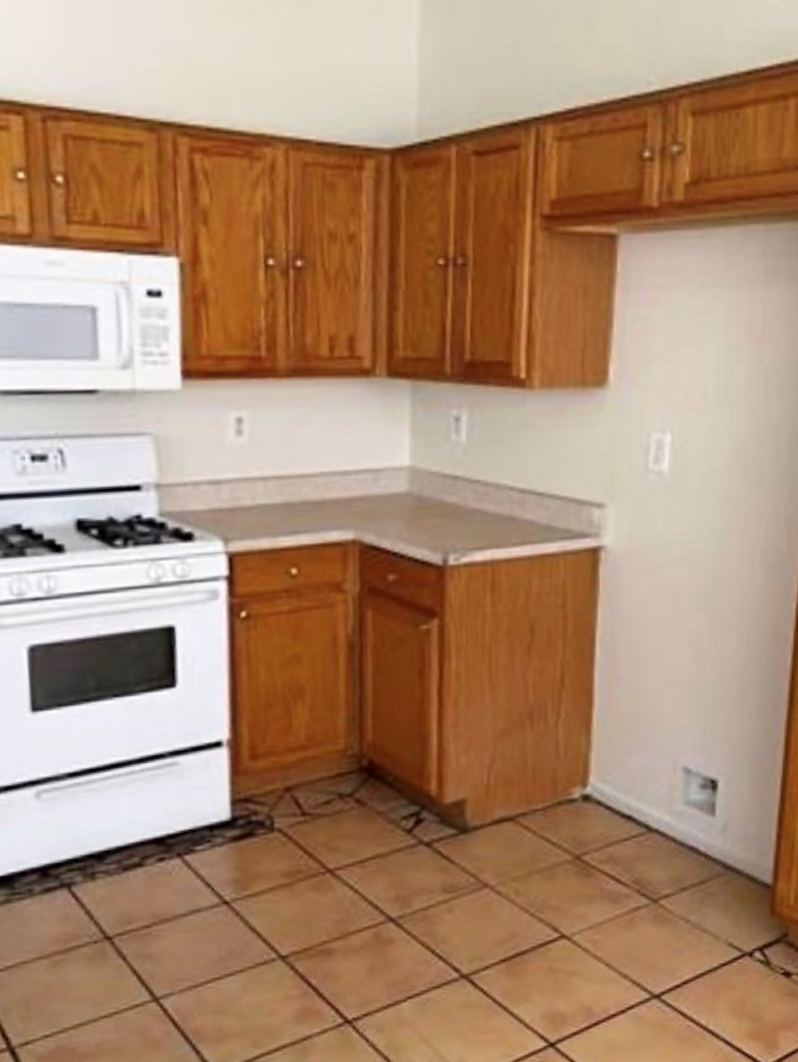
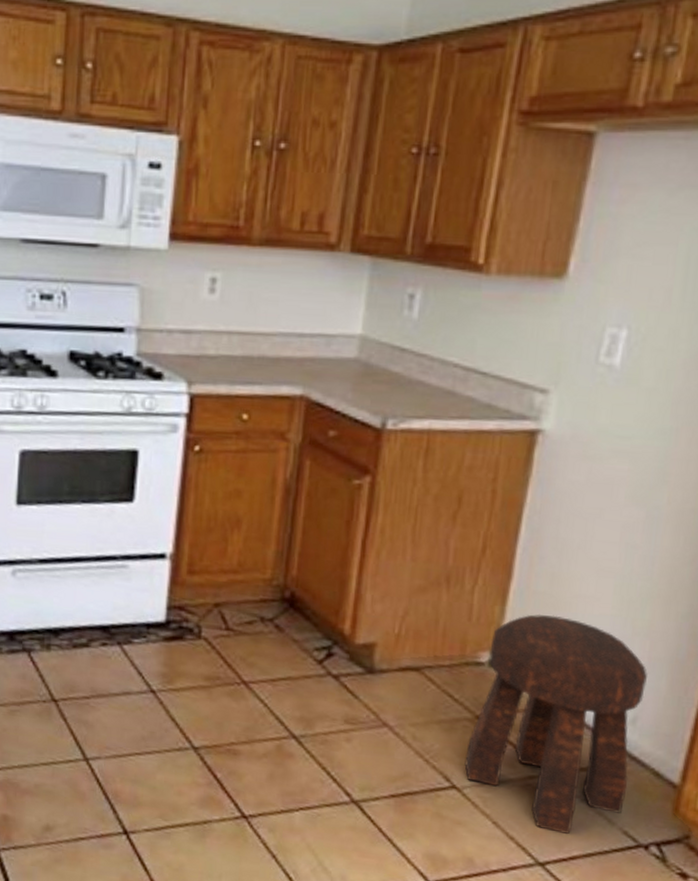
stool: none [570,736,731,960] -> present [464,613,647,834]

